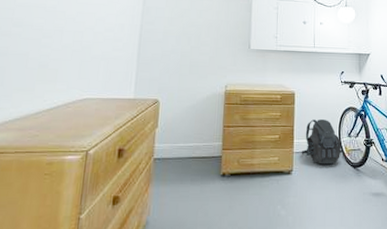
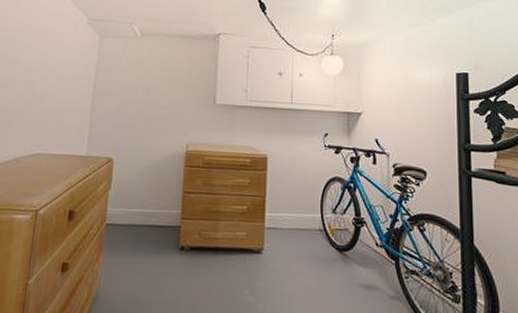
backpack: present [301,119,343,165] -> none [274,189,325,245]

